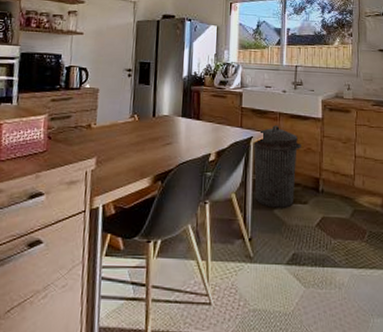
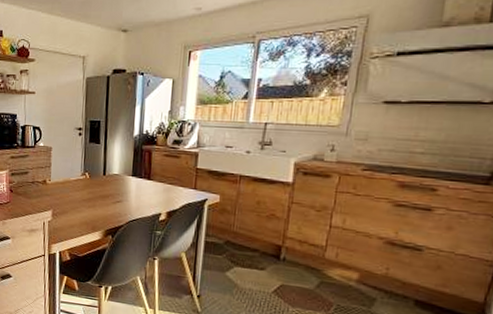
trash can: present [254,125,301,208] -> none [206,188,264,272]

